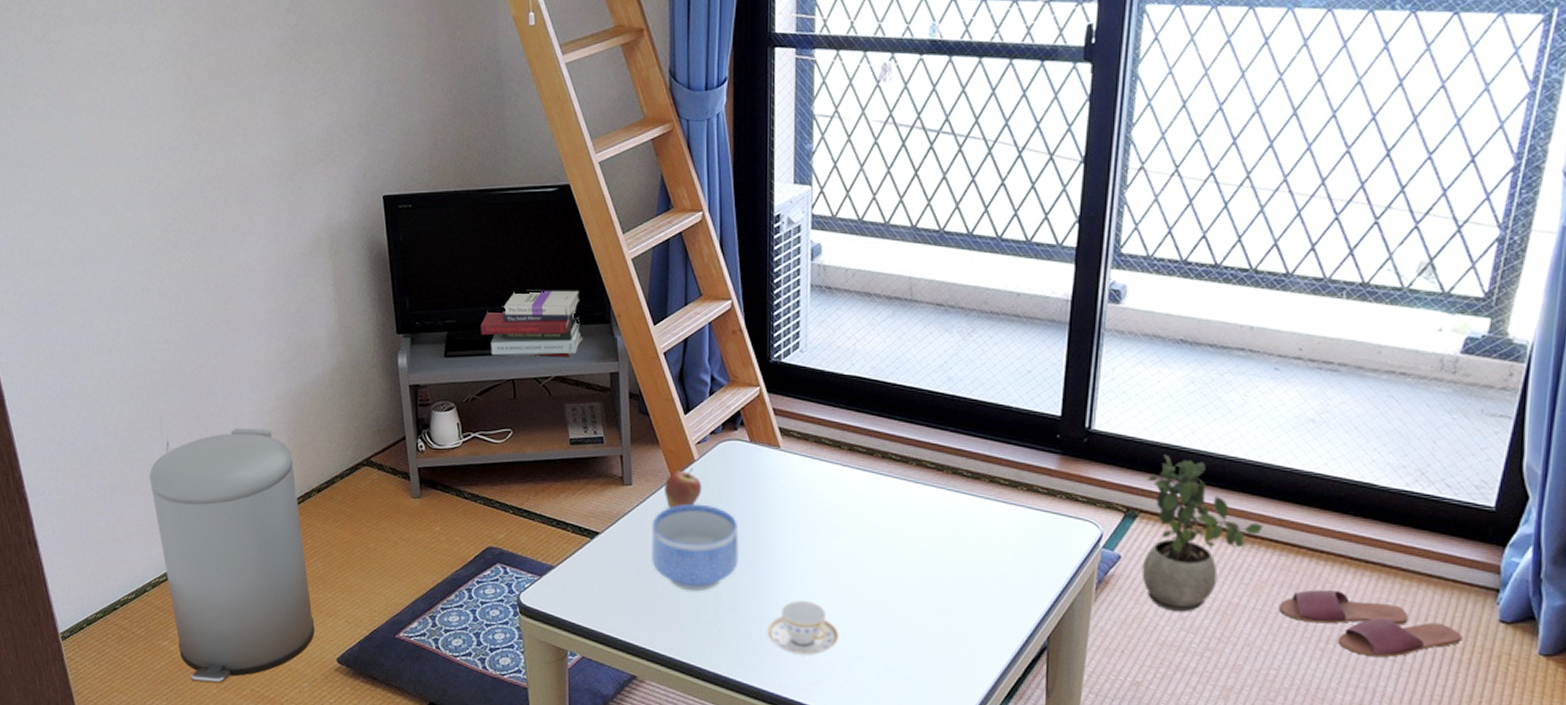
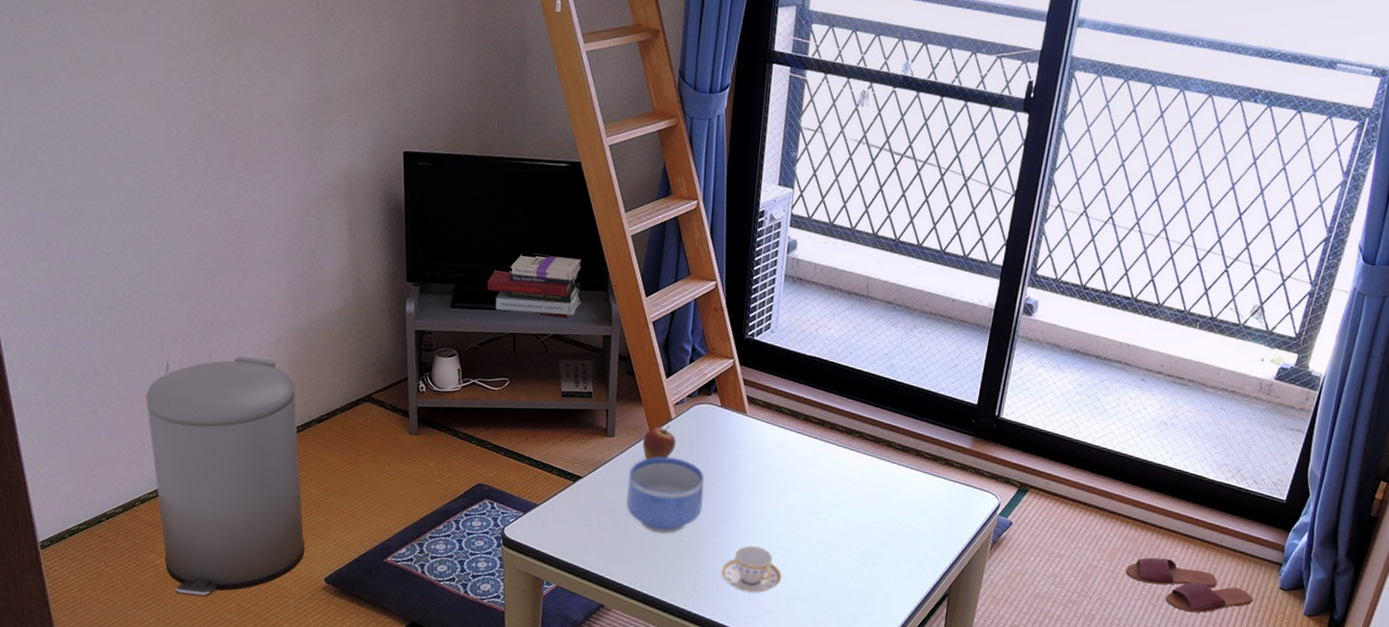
potted plant: present [1141,454,1264,612] -> none [1026,442,1121,571]

